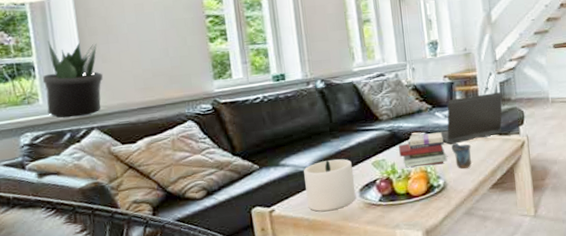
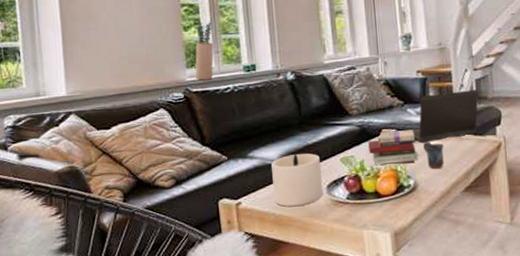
planter: present [42,40,103,118] -> none [26,26,82,102]
vase: none [222,29,242,92] -> present [195,18,214,81]

